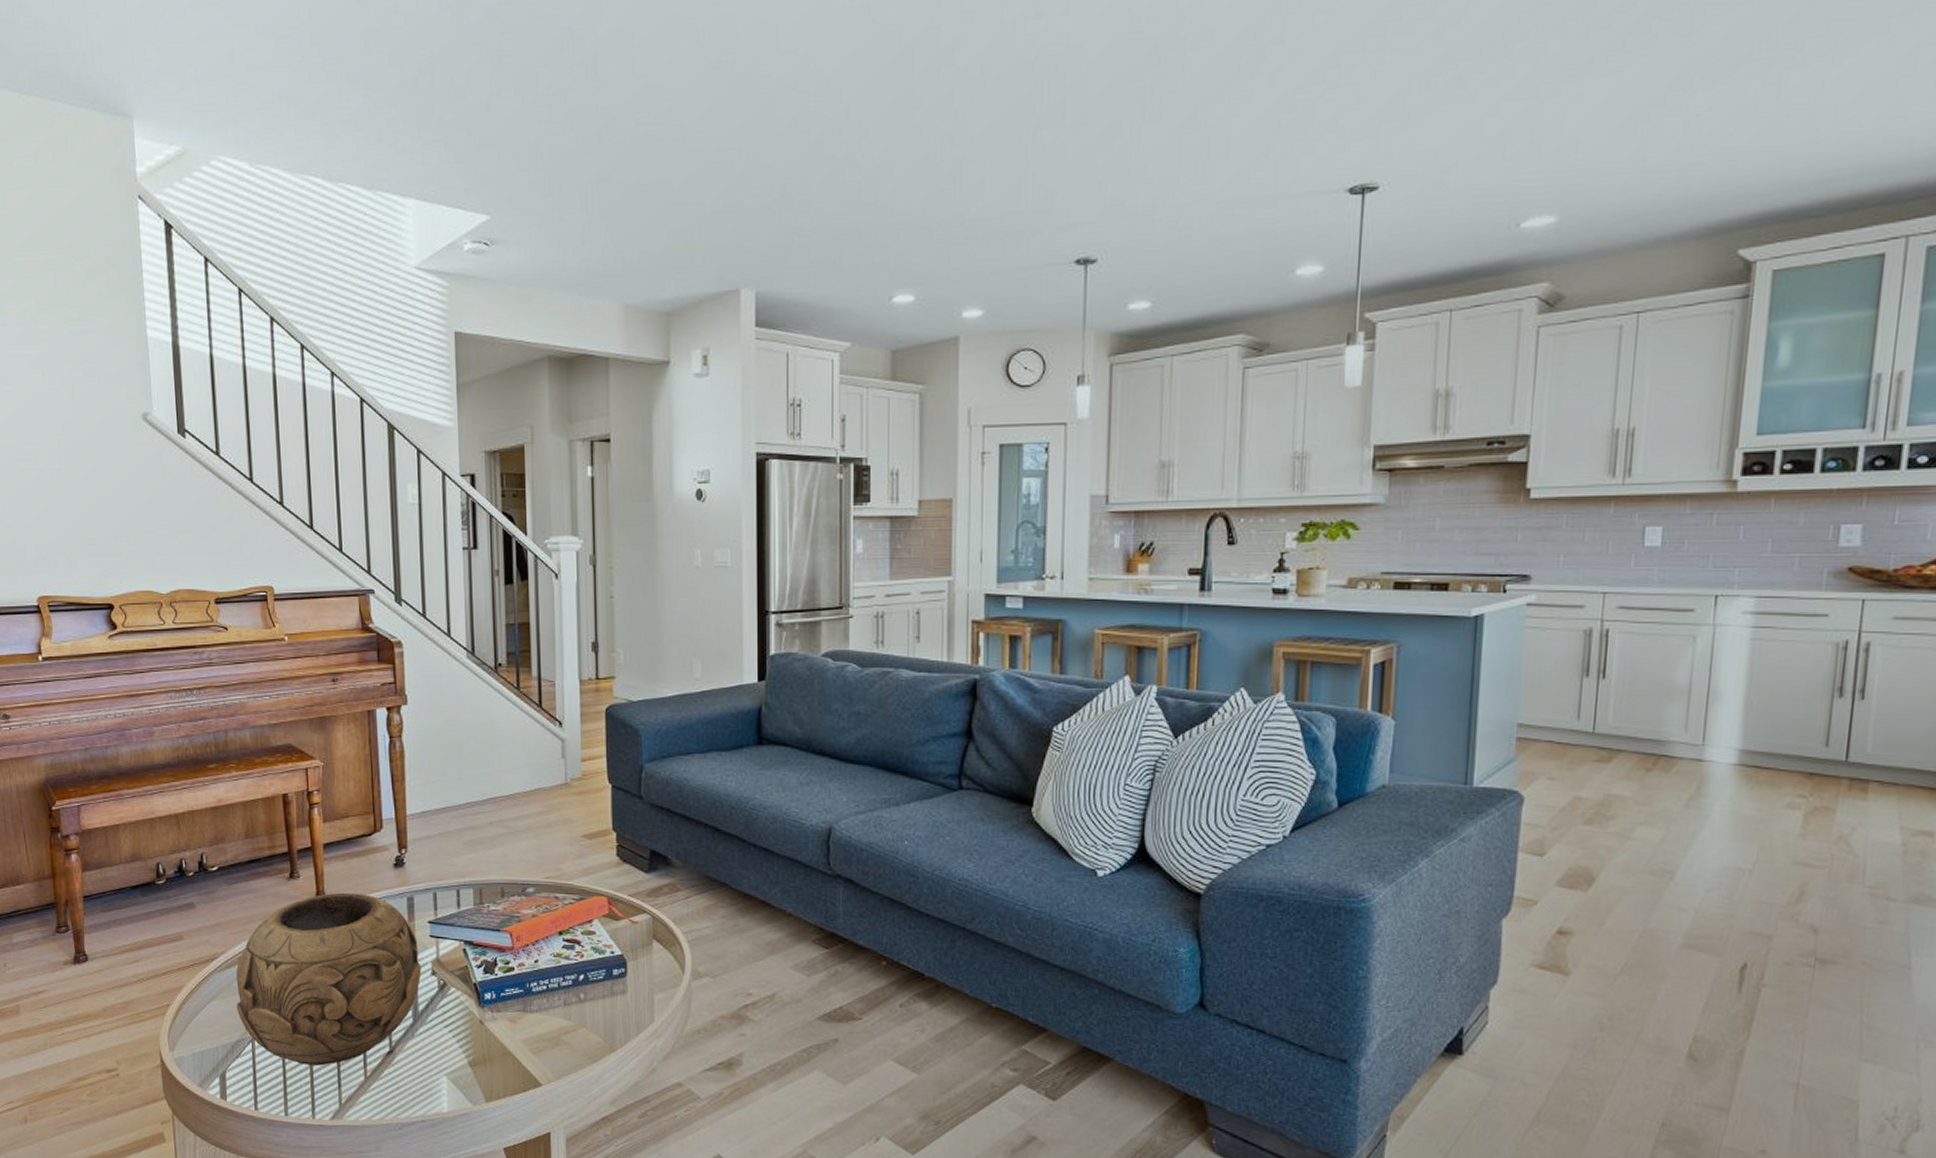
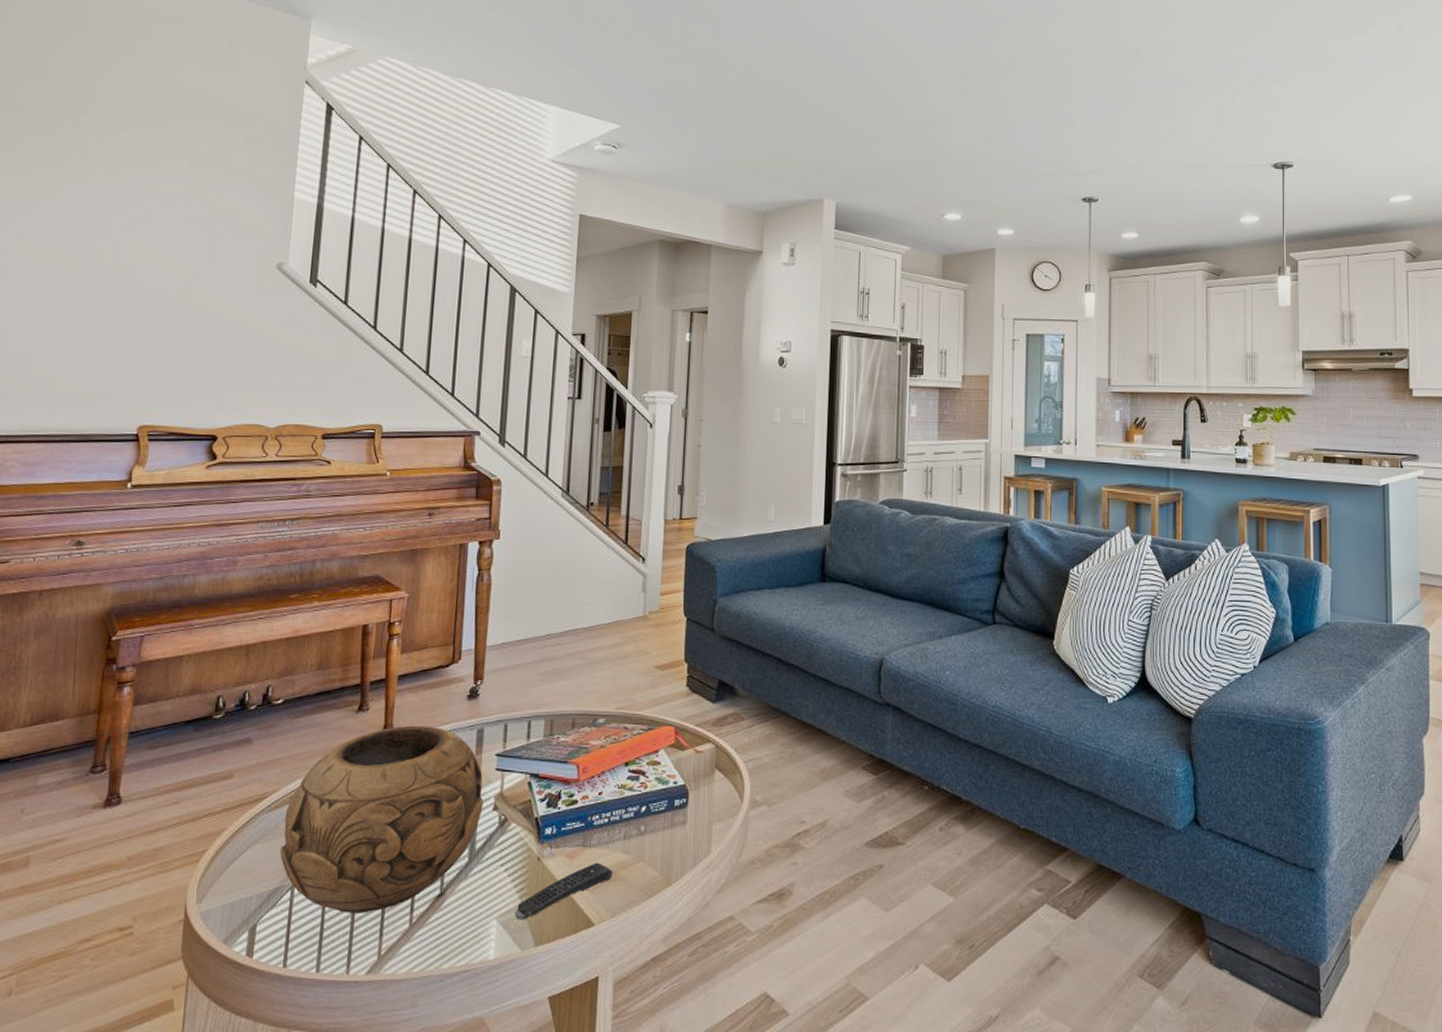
remote control: none [462,1027,556,1078] -> present [514,862,613,920]

